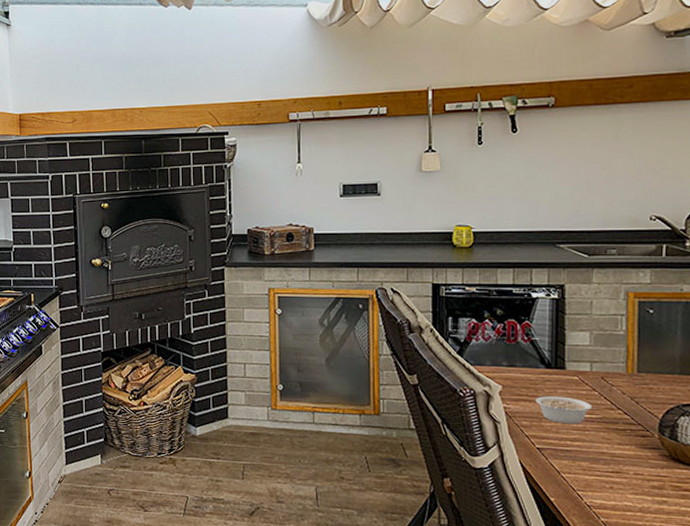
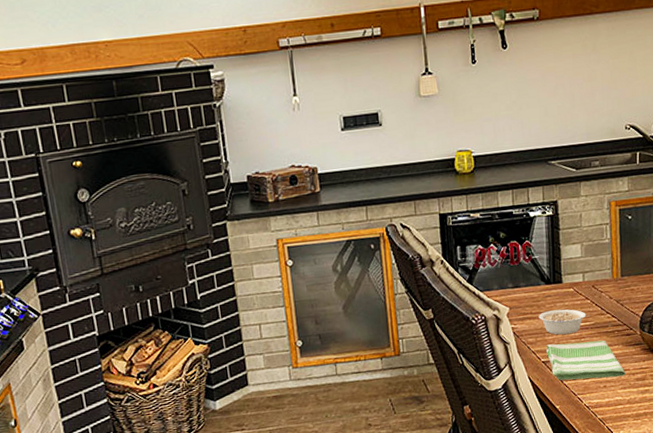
dish towel: none [541,431,639,480] -> present [545,340,627,381]

